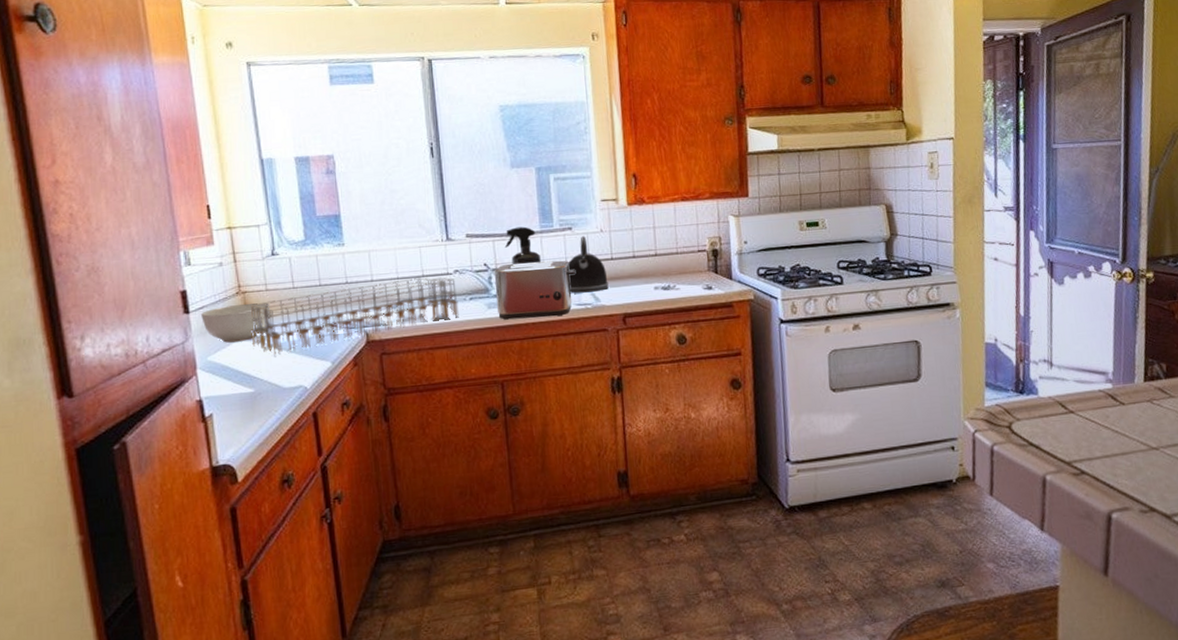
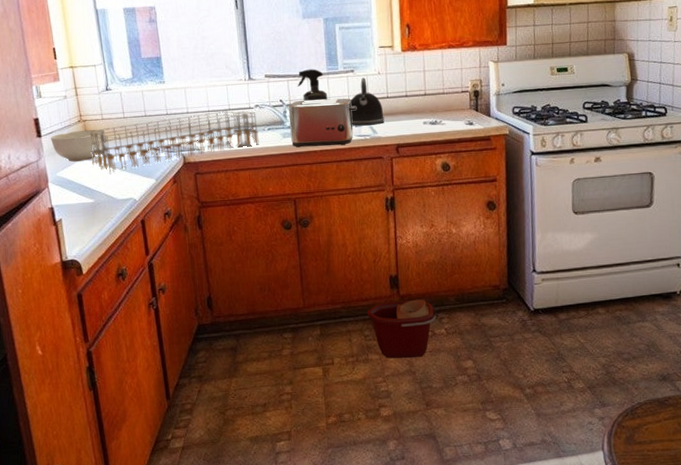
bucket: none [590,499,675,574] -> present [366,299,437,359]

